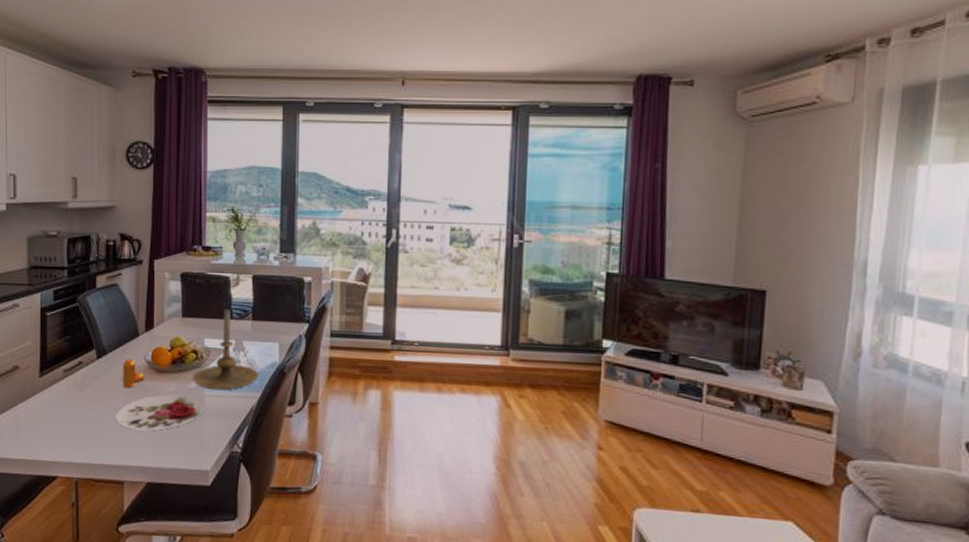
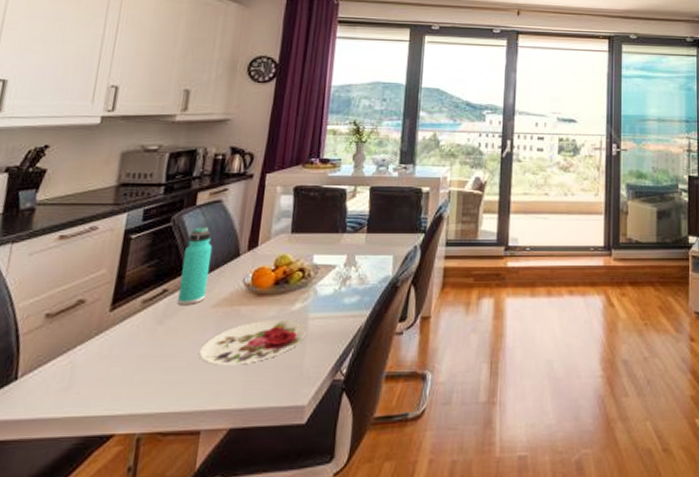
thermos bottle: none [91,308,115,376] -> present [177,227,213,304]
pepper shaker: present [123,359,145,388] -> none [214,282,241,317]
candle holder: present [192,310,259,391] -> none [295,223,370,311]

